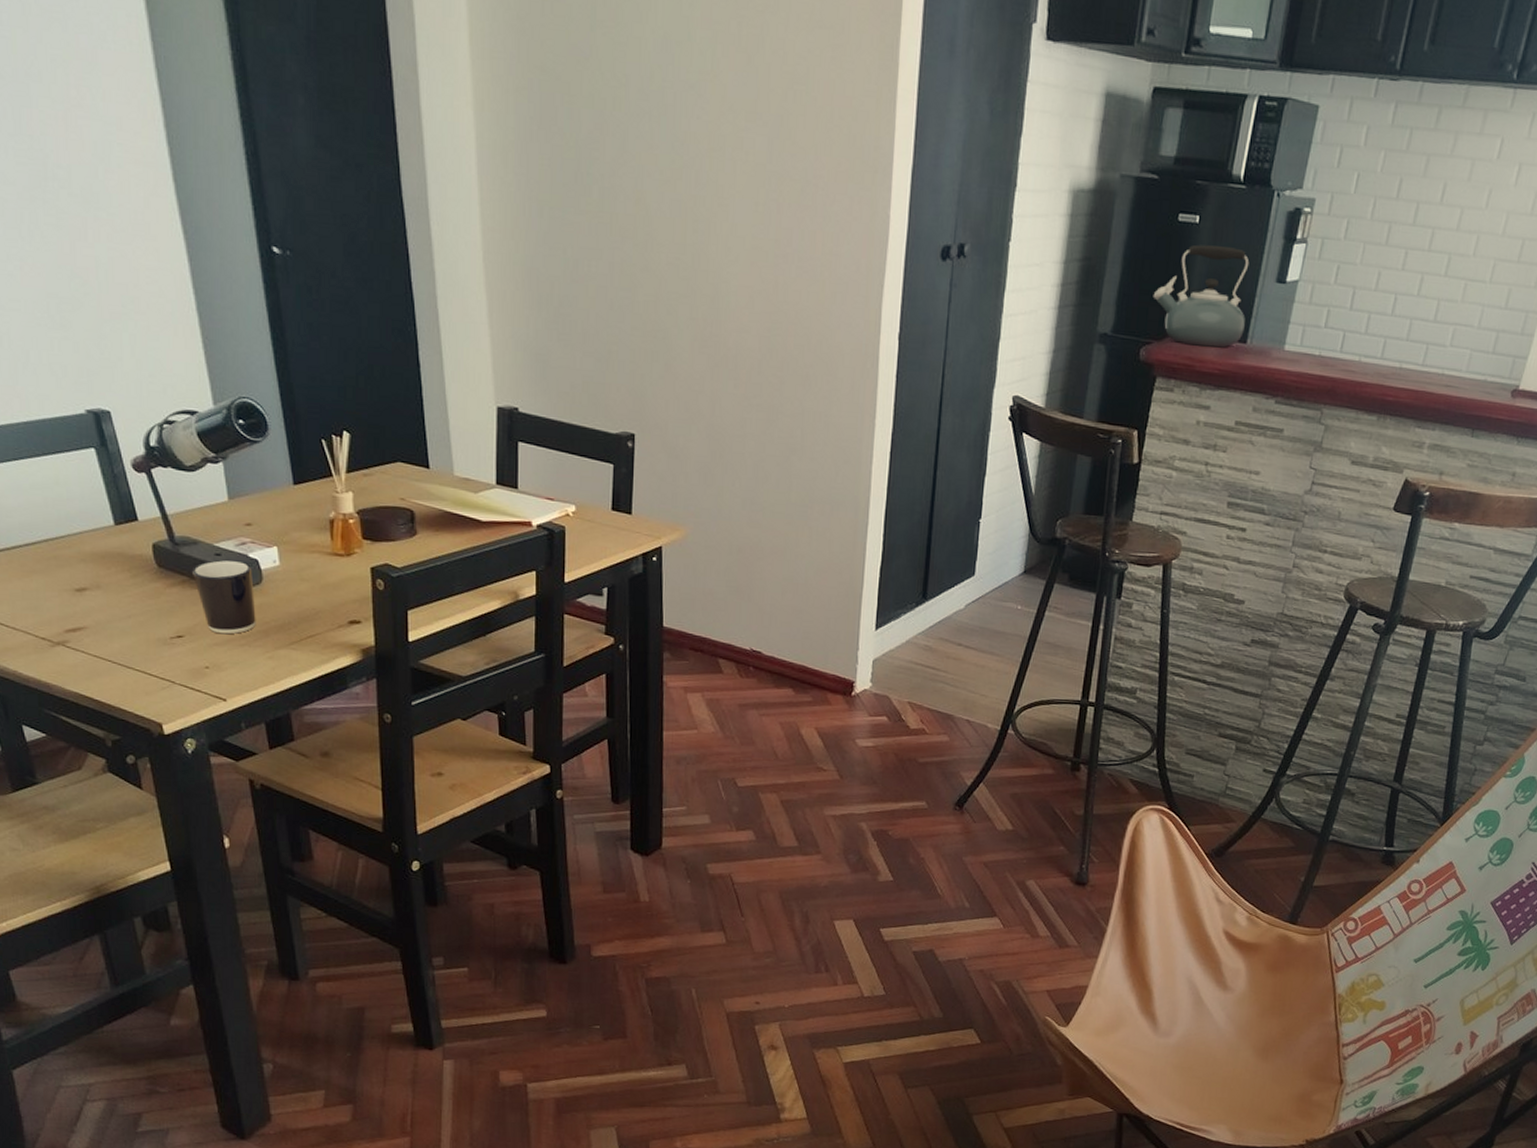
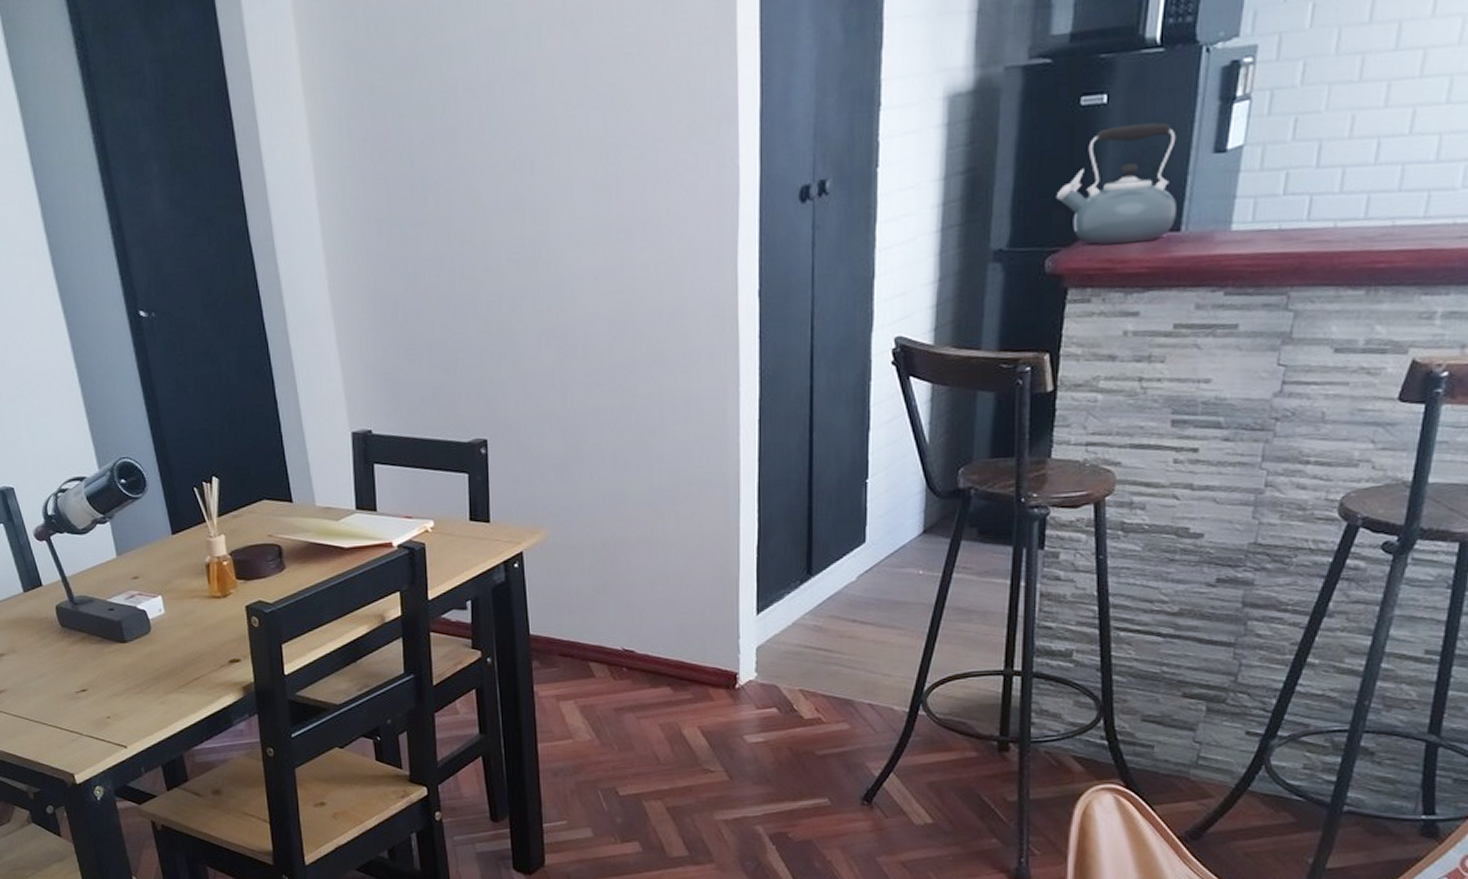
mug: present [193,559,256,635] -> none [91,613,148,685]

